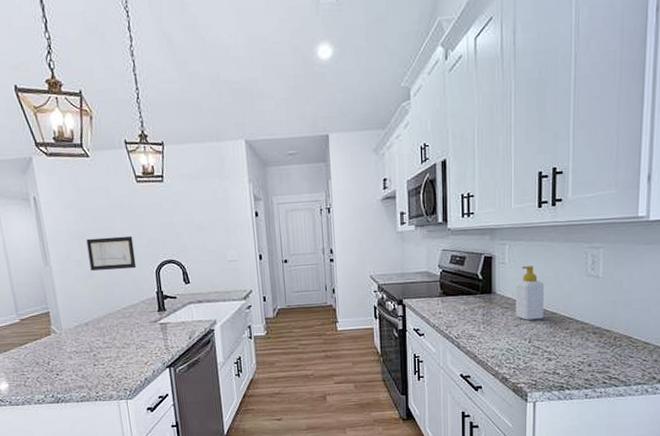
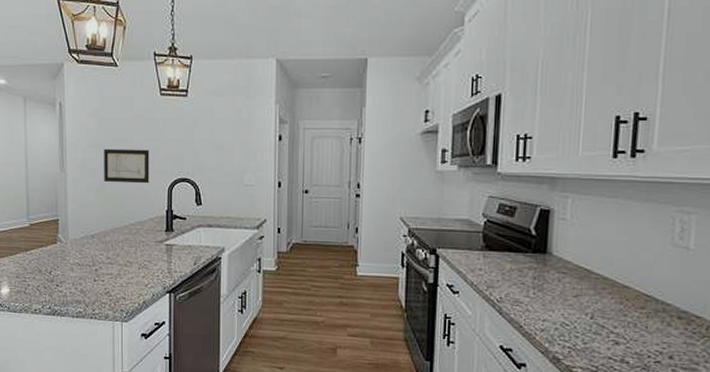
soap bottle: present [515,266,544,320] -> none [575,226,615,292]

